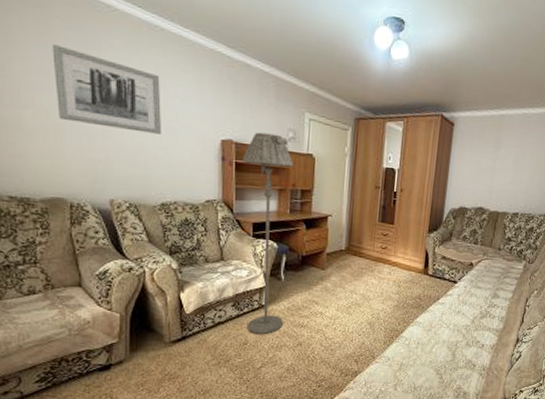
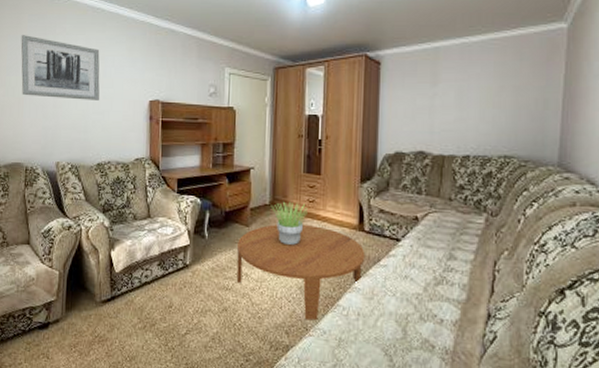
floor lamp: present [242,132,294,335] -> none [168,90,215,298]
coffee table: none [311,268,428,350] -> present [236,224,366,321]
potted plant: none [347,247,380,287] -> present [272,201,308,246]

